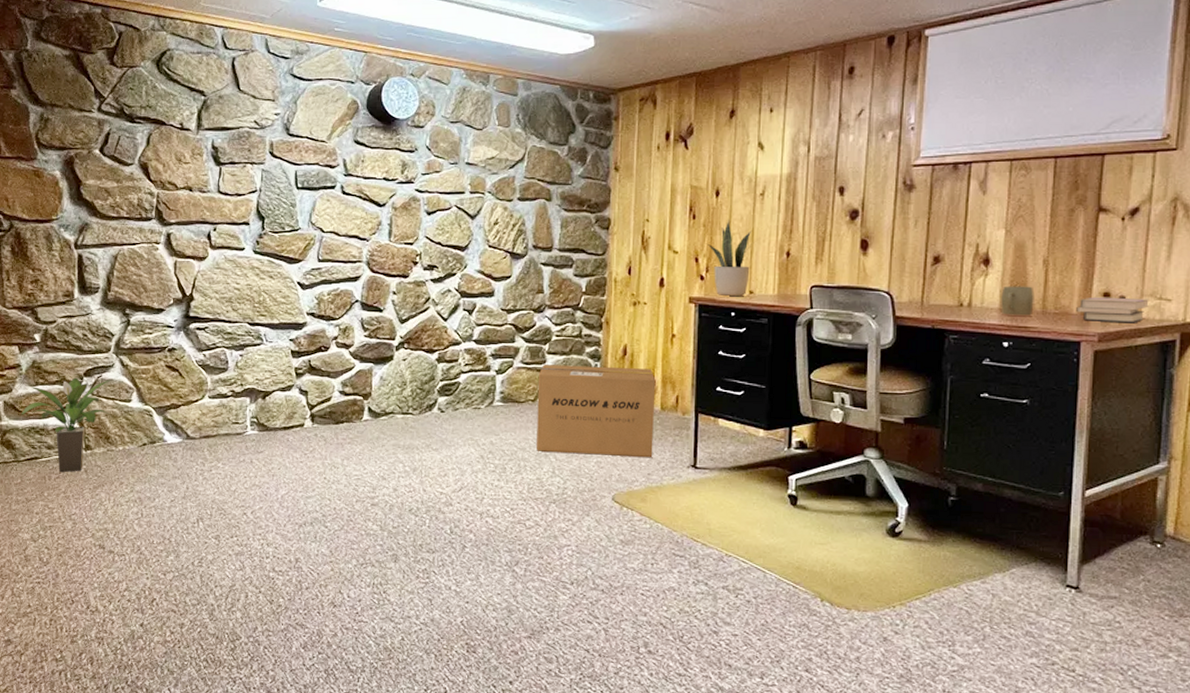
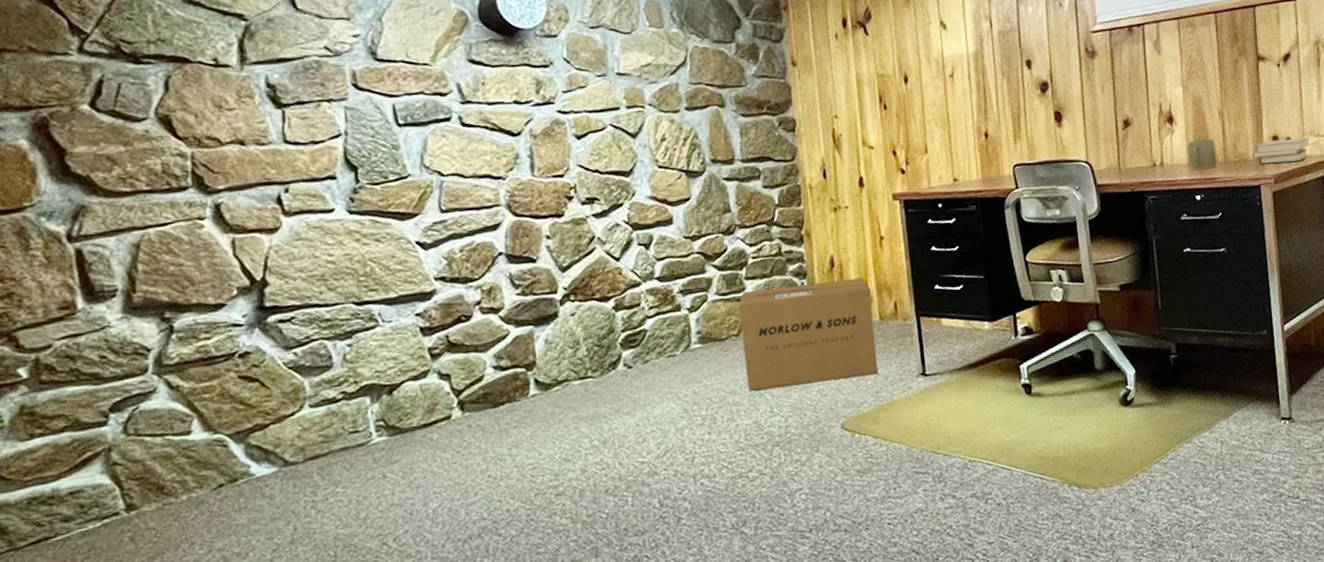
potted plant: present [21,377,113,472] -> none [11,410,166,549]
potted plant: present [706,218,756,297] -> none [902,105,953,189]

